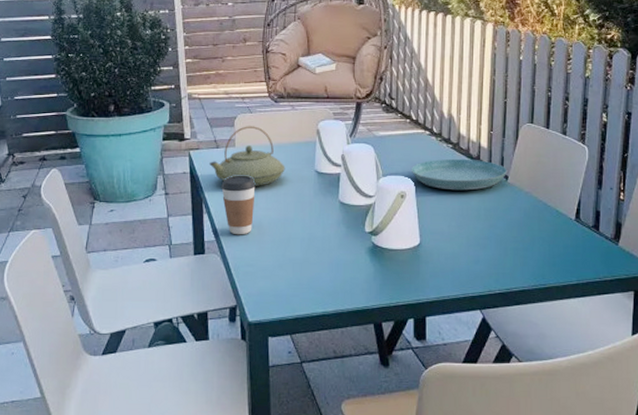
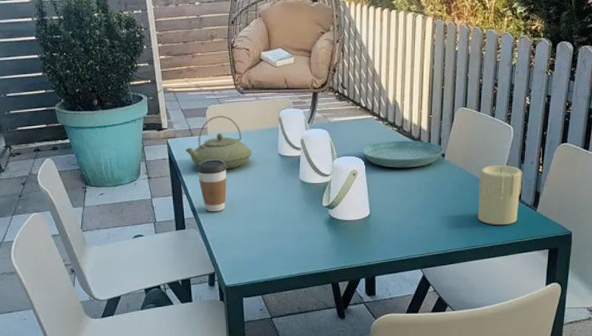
candle: none [548,190,600,261] -> present [477,165,523,226]

